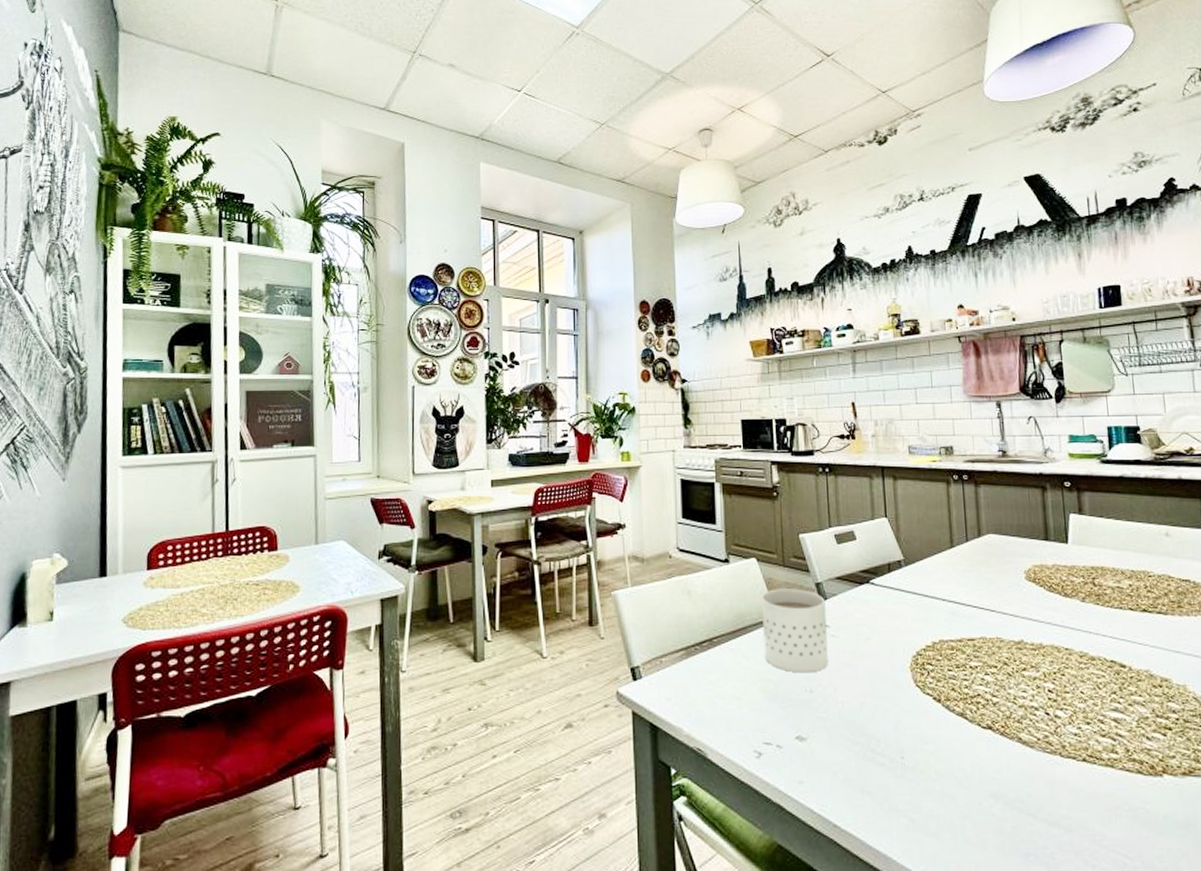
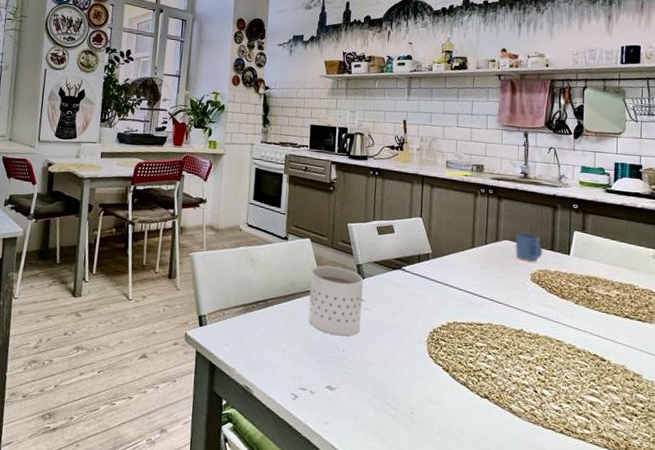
mug: none [1000,523,1035,556] -> present [515,232,542,262]

